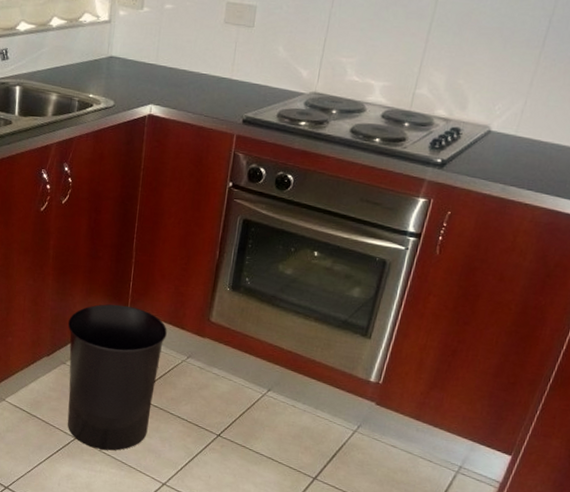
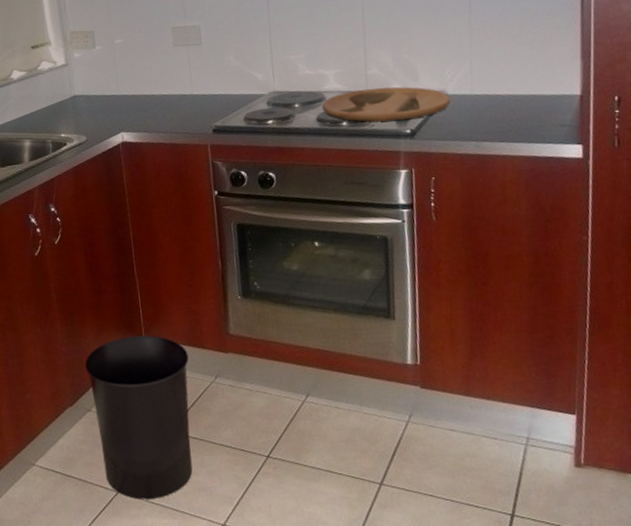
cutting board: none [359,107,492,149] -> present [322,86,450,122]

